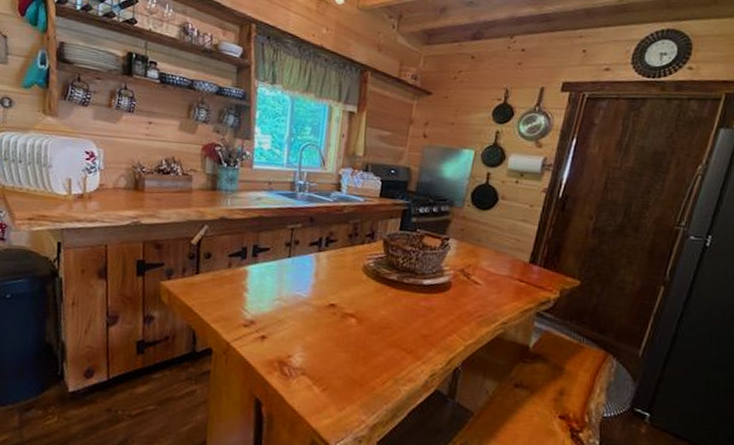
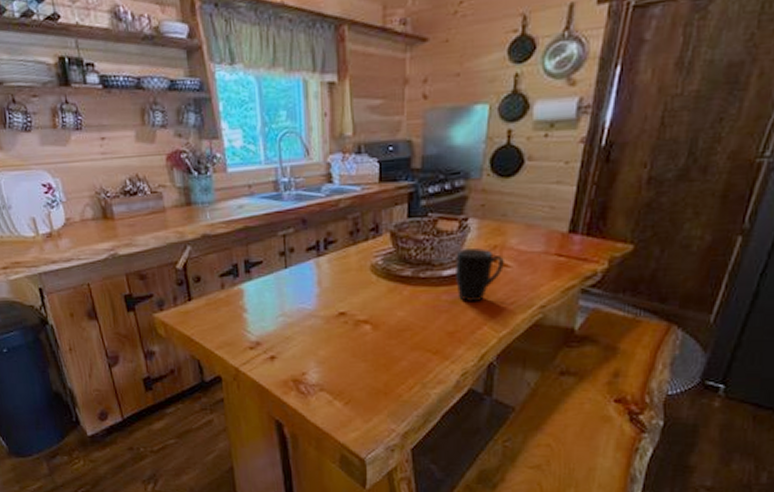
mug: none [434,263,476,312] -> present [456,248,504,303]

